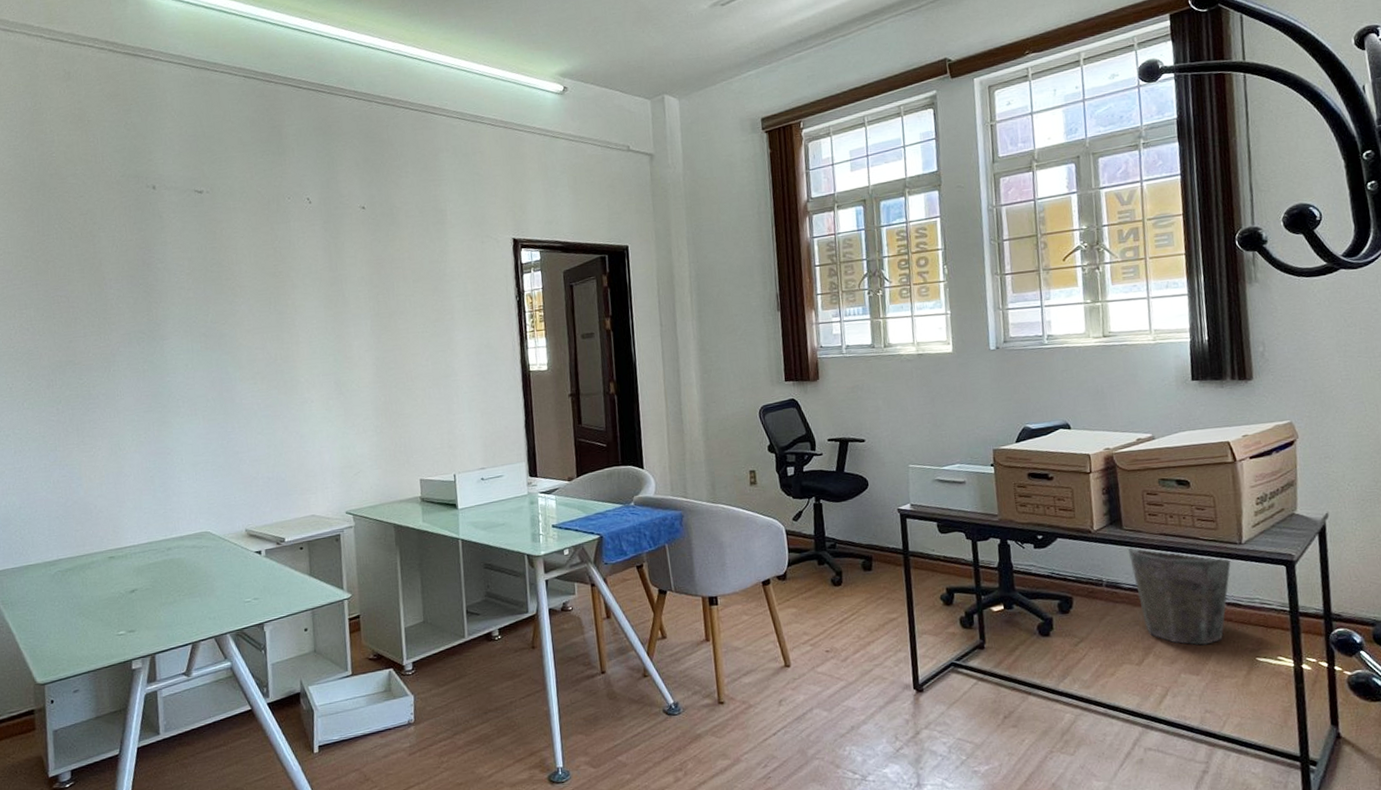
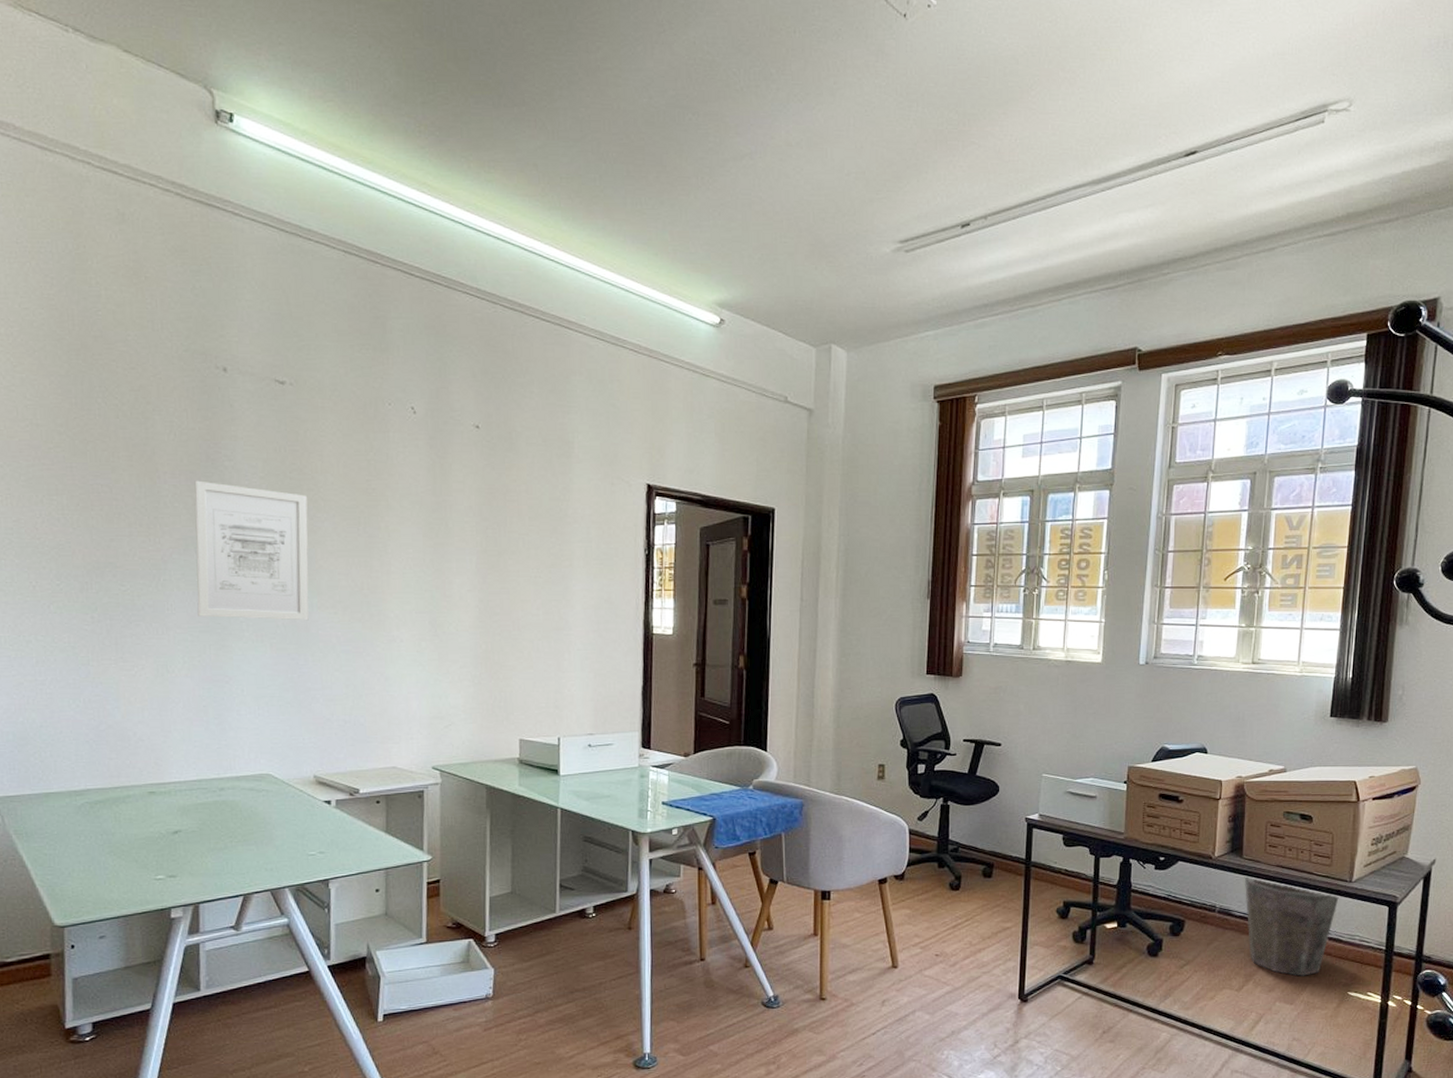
wall art: none [134,282,233,399] -> present [194,480,309,621]

